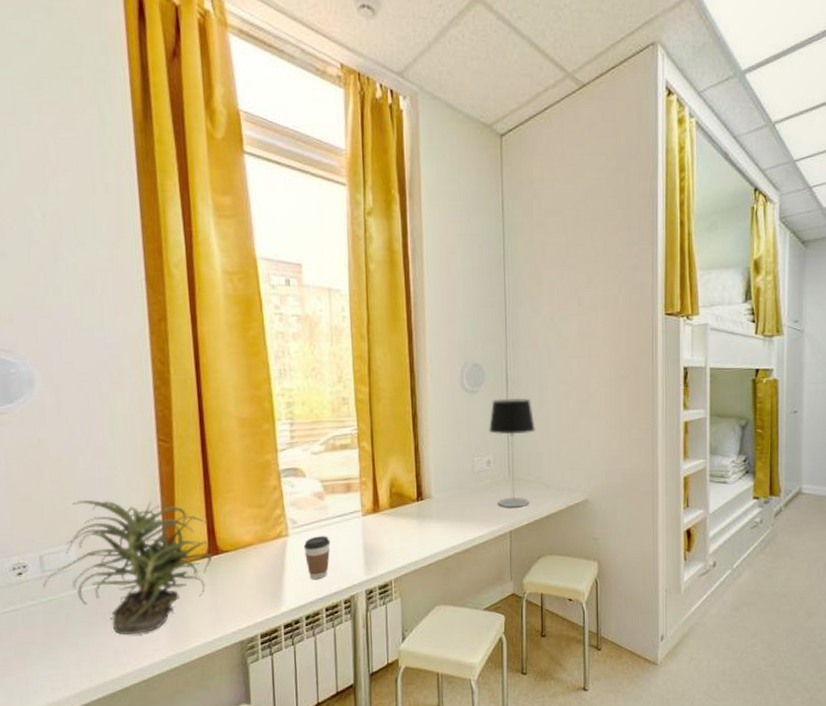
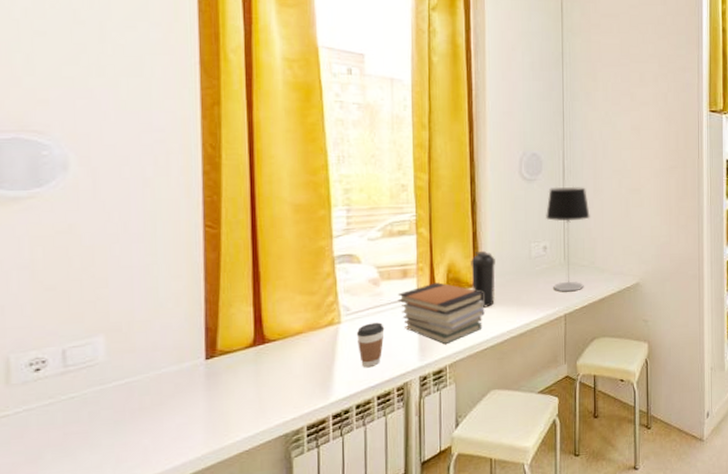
potted plant: present [43,499,213,635] -> none [64,288,258,433]
book stack: none [342,497,428,559] -> present [397,282,485,345]
water bottle: none [413,465,438,523] -> present [471,250,495,308]

